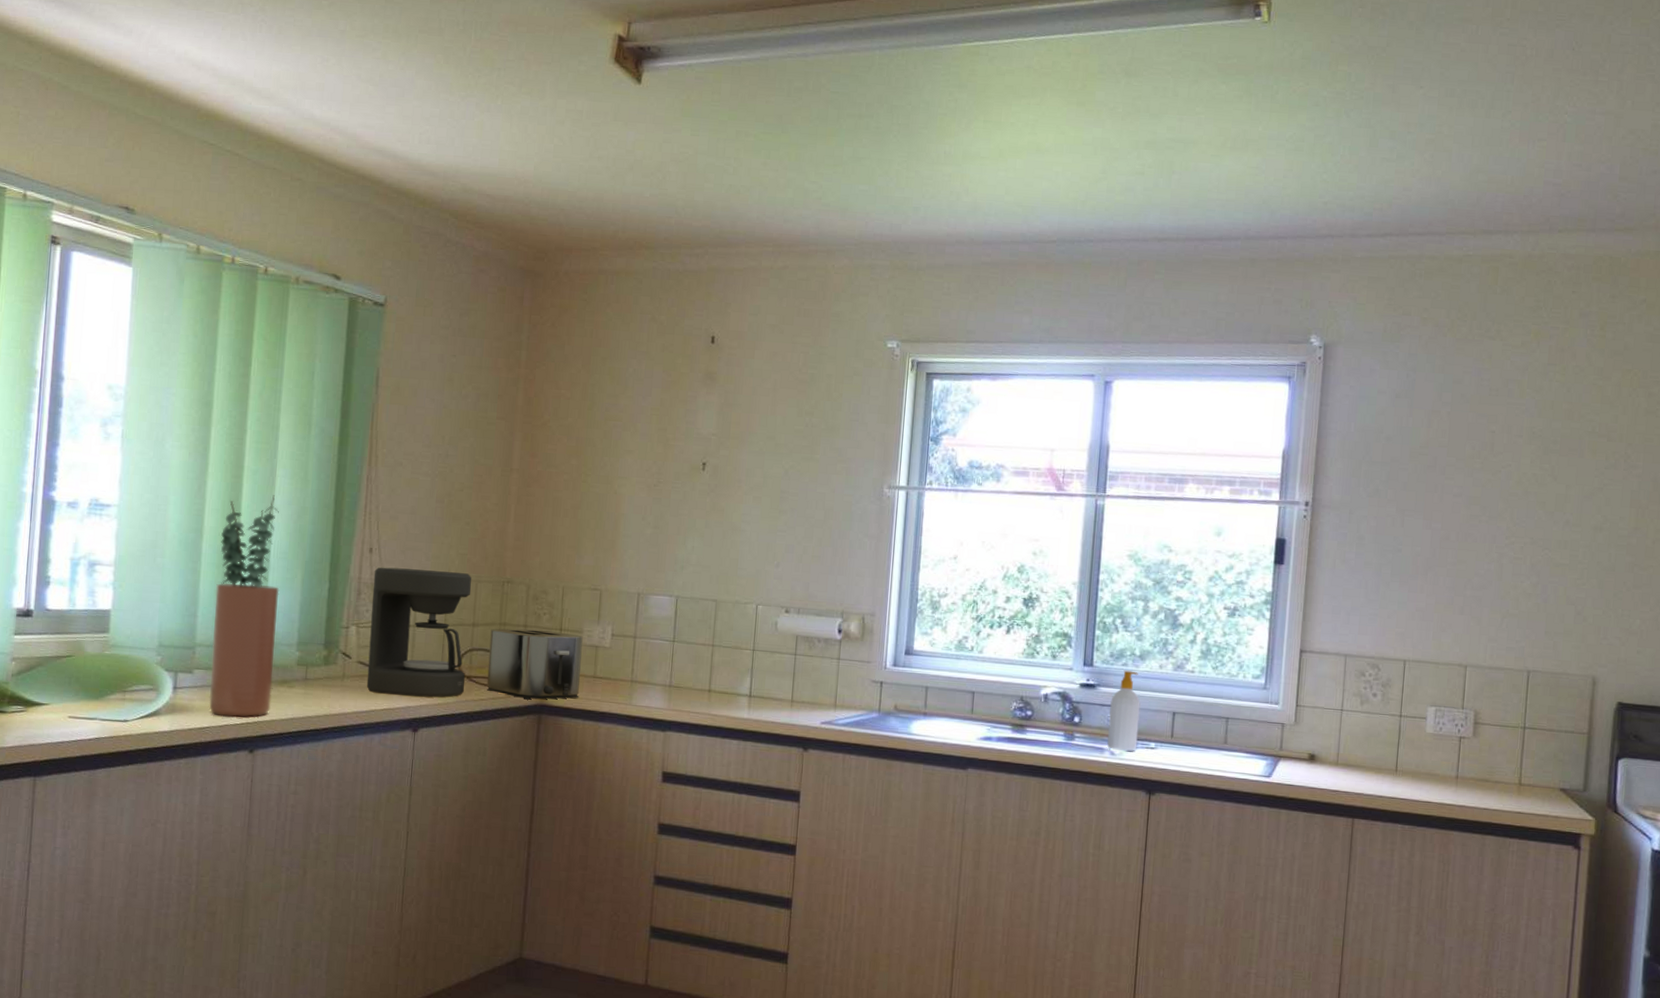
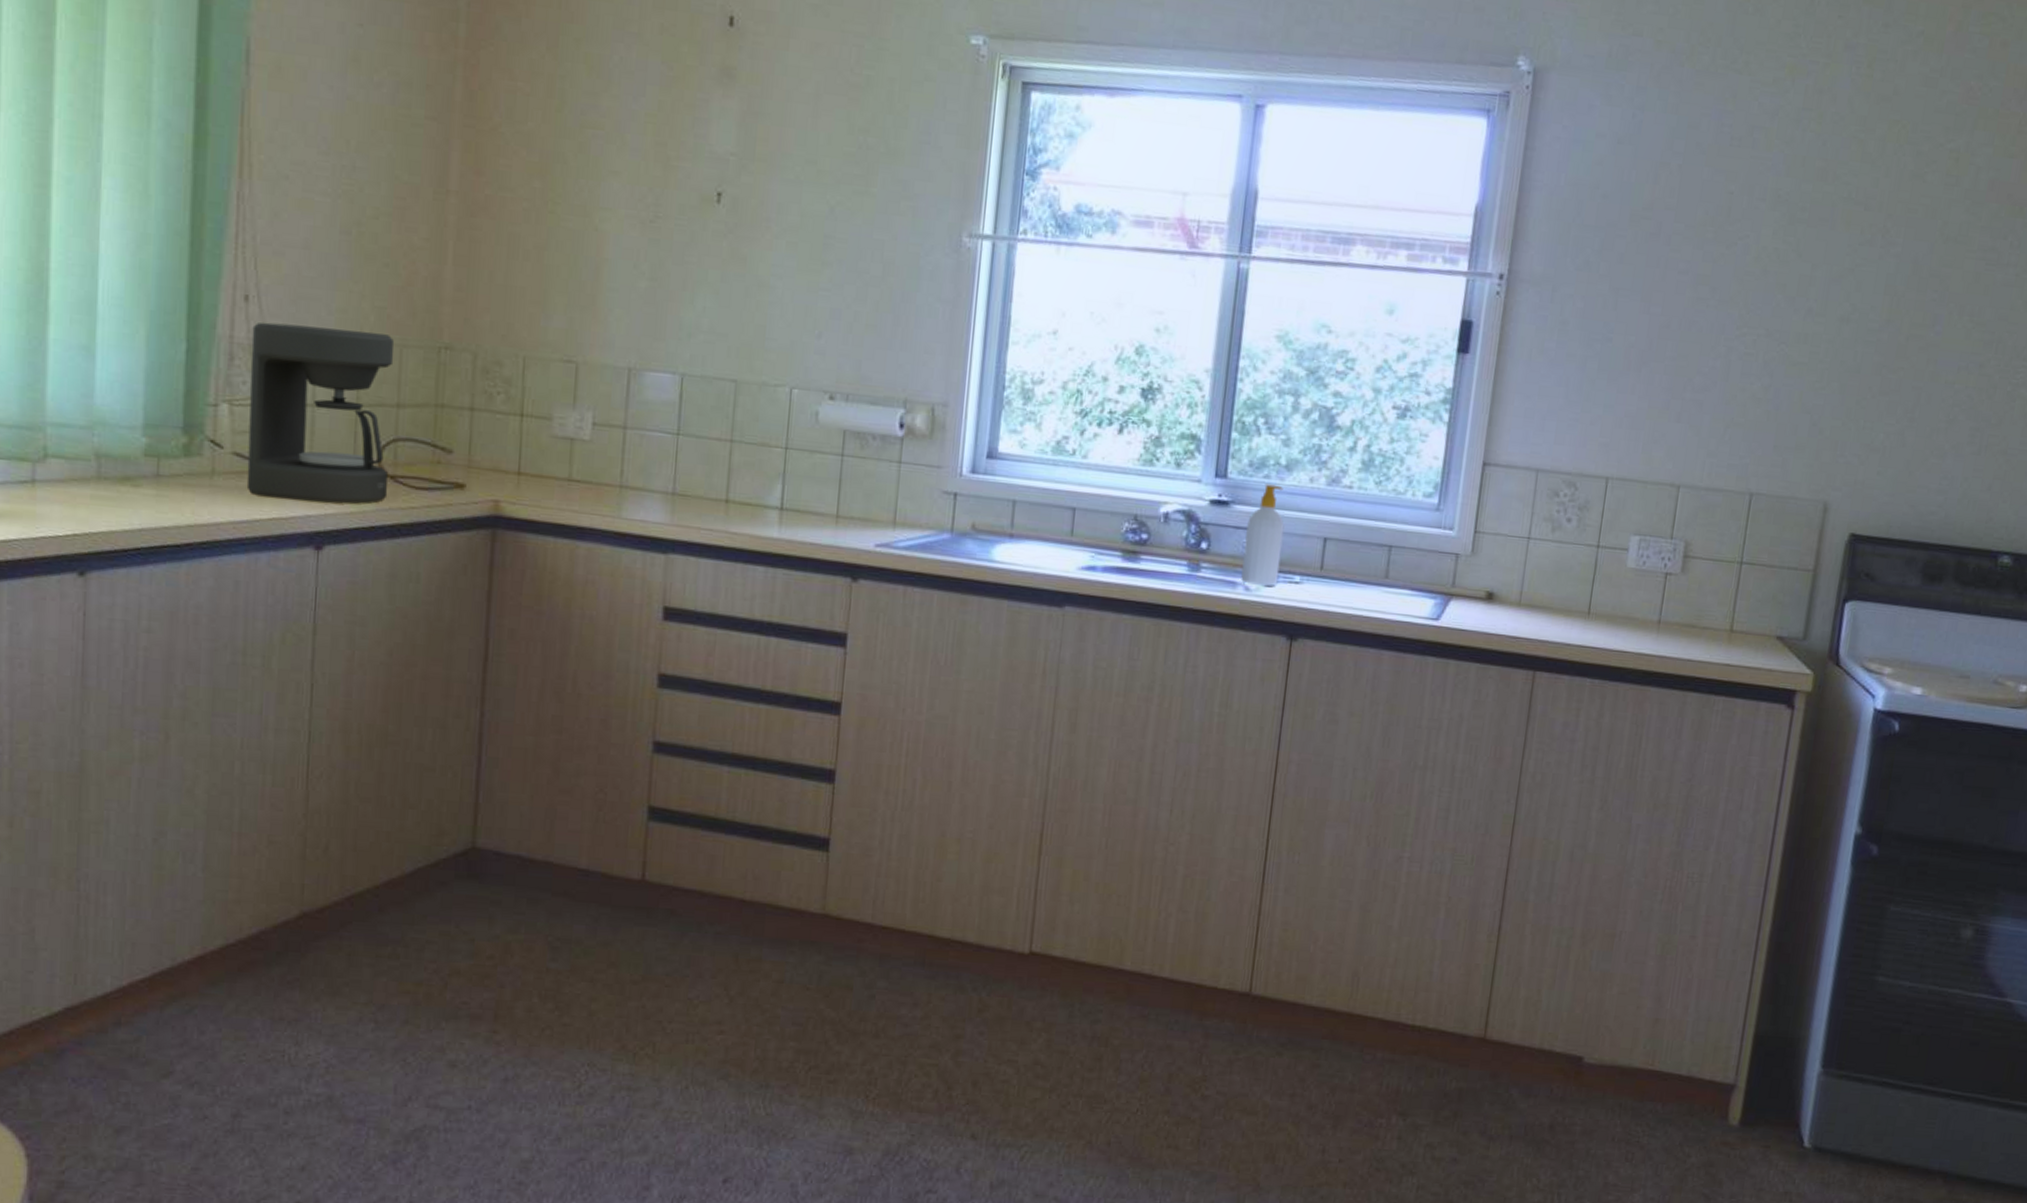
vase: present [209,495,280,718] -> none [15,214,114,527]
toaster: present [486,628,583,700] -> none [418,411,553,509]

